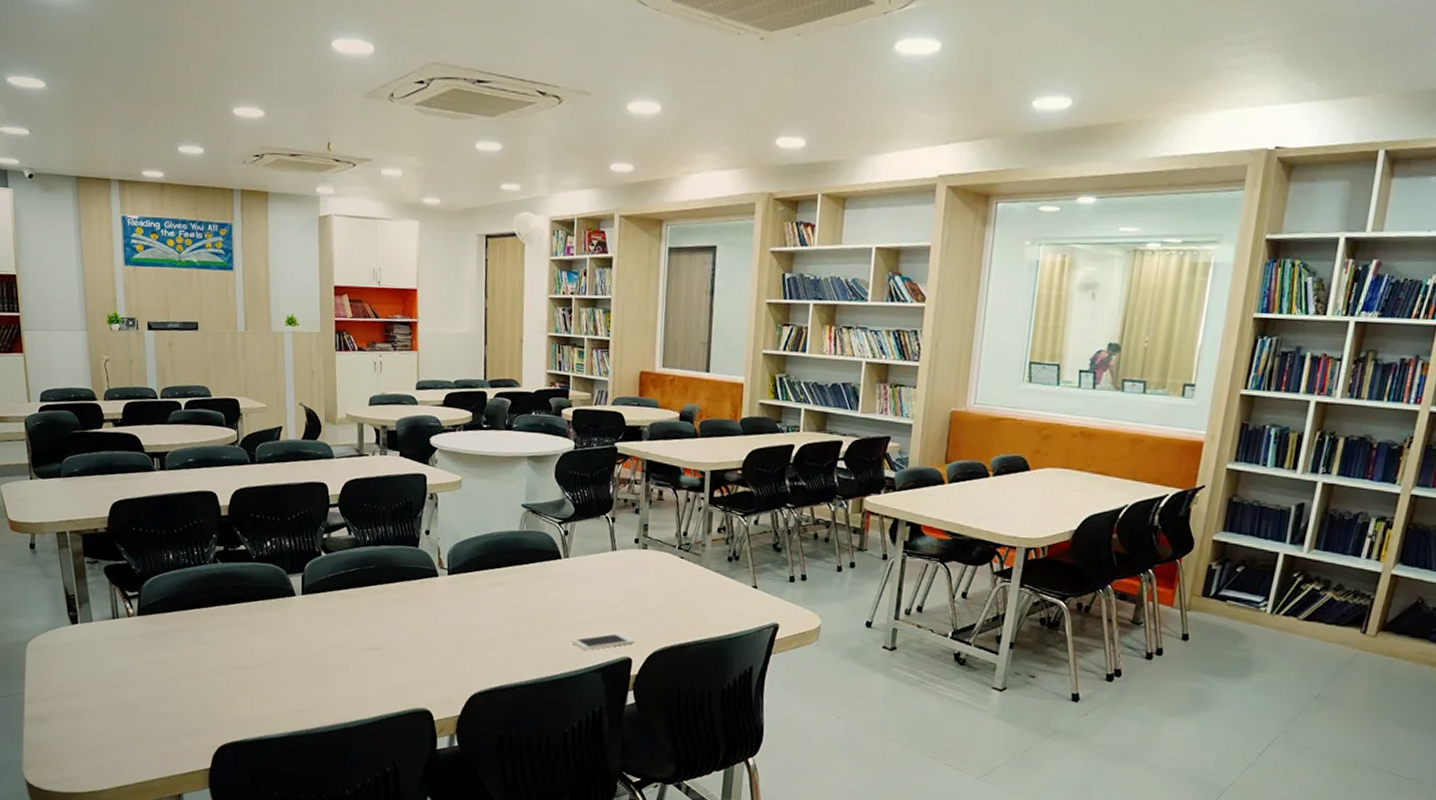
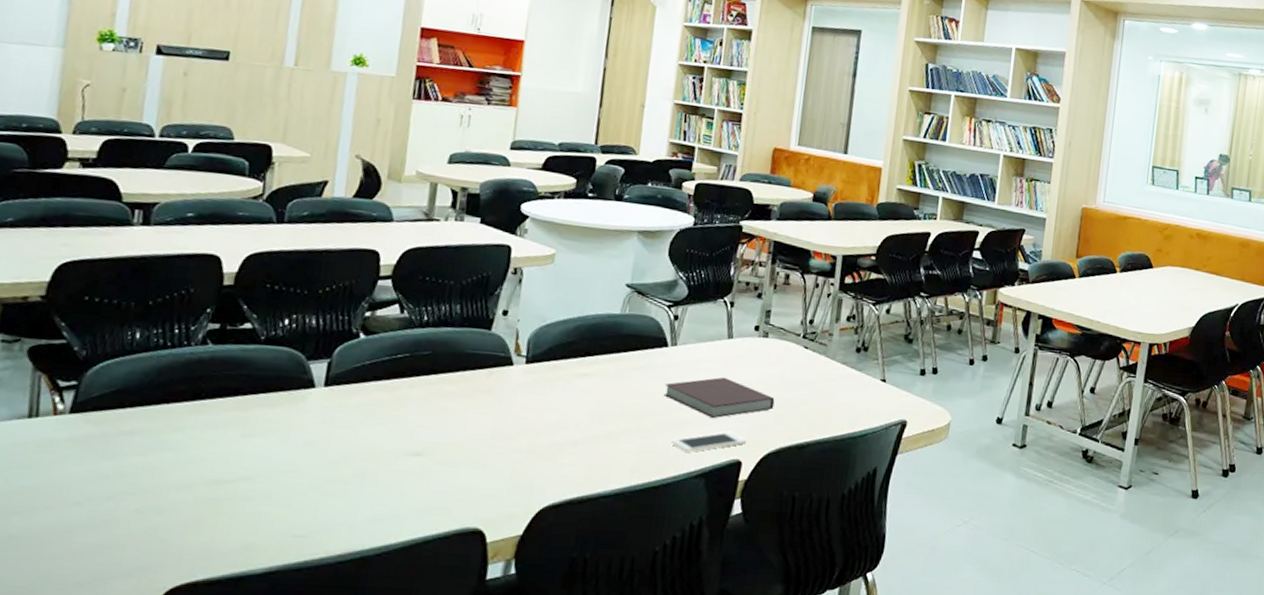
notebook: none [561,585,657,621] -> present [663,377,775,418]

